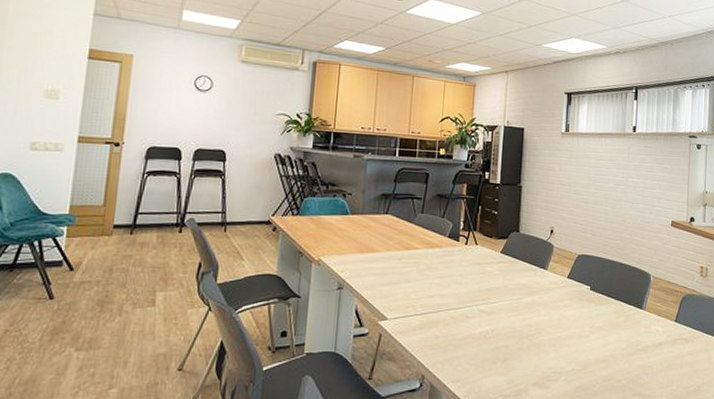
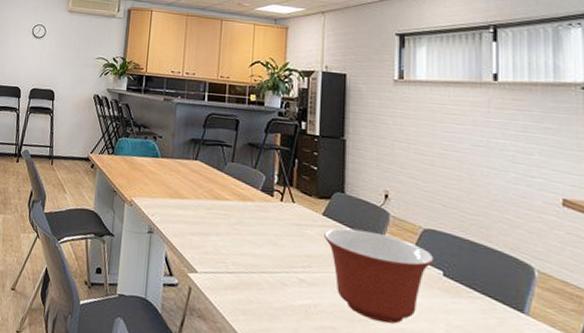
mixing bowl: none [502,261,585,335] -> present [324,228,434,324]

